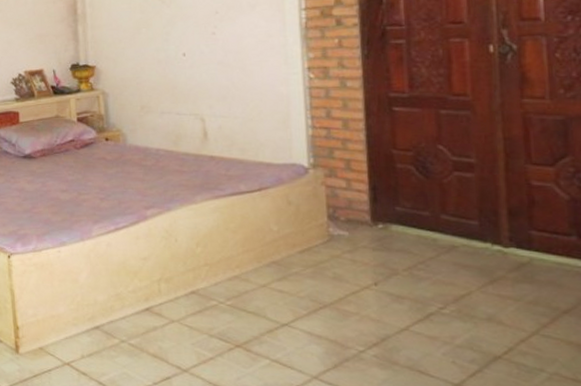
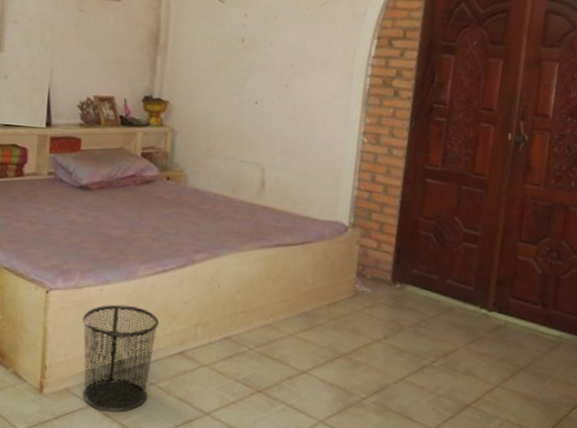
waste bin: none [45,265,121,370] -> present [81,304,160,412]

